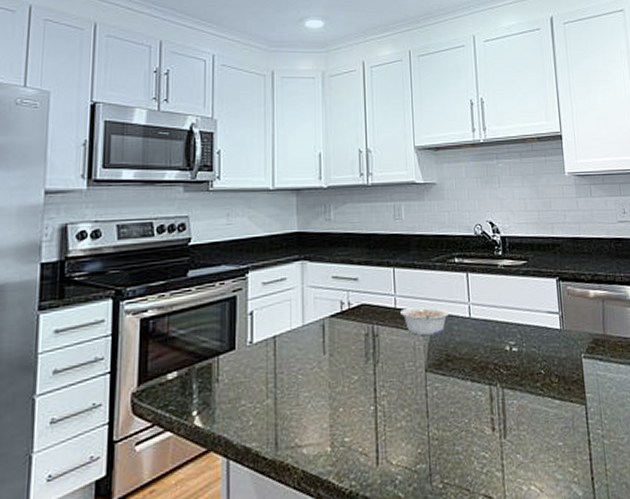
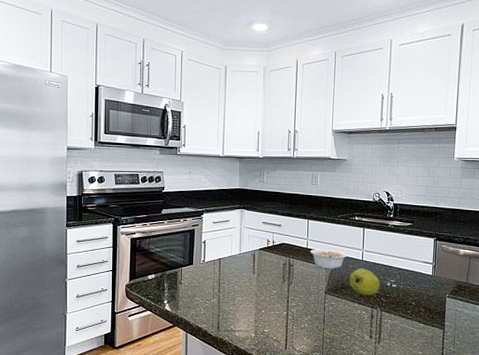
fruit: none [455,329,511,368] -> present [349,268,390,295]

